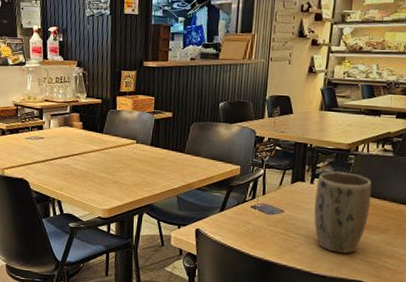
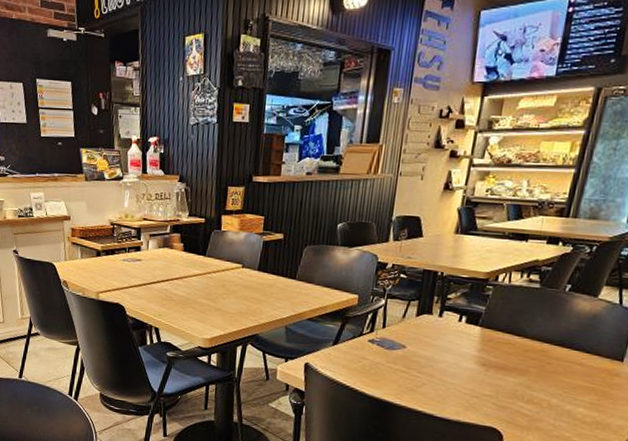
plant pot: present [314,171,372,254] -> none [440,303,512,396]

